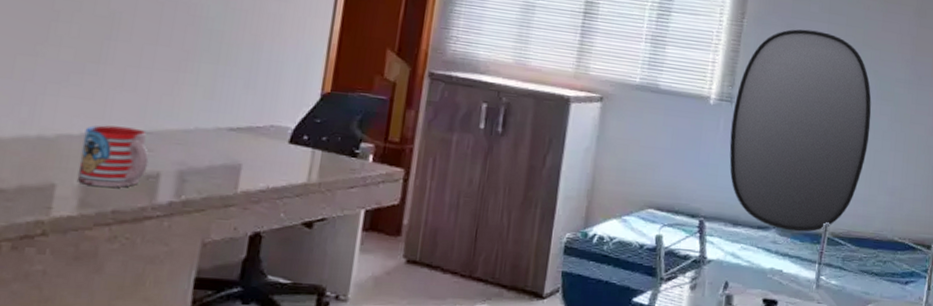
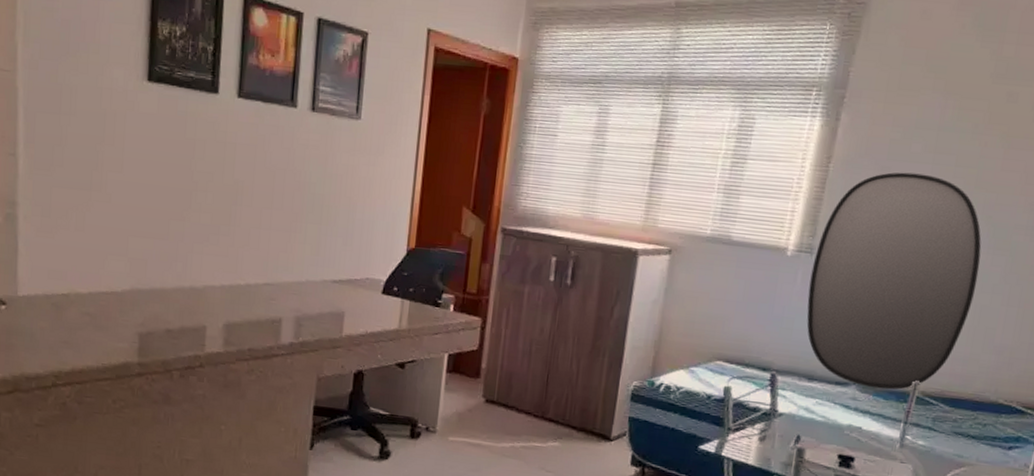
mug: present [77,125,149,188] -> none [221,278,273,330]

